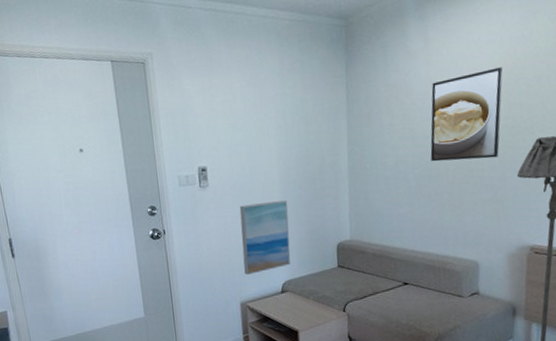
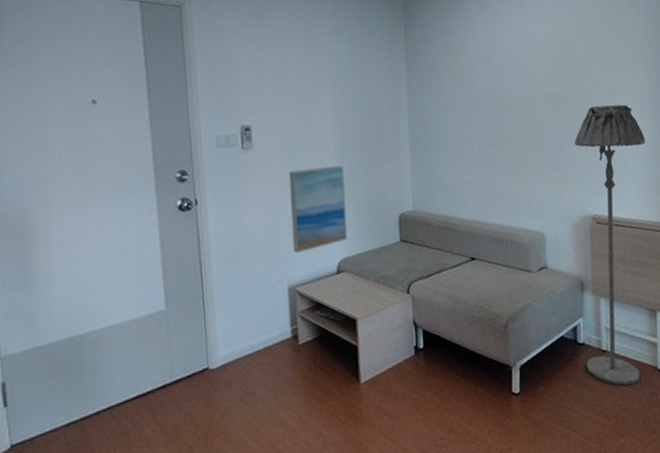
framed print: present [430,67,503,162] -> none [489,37,557,128]

